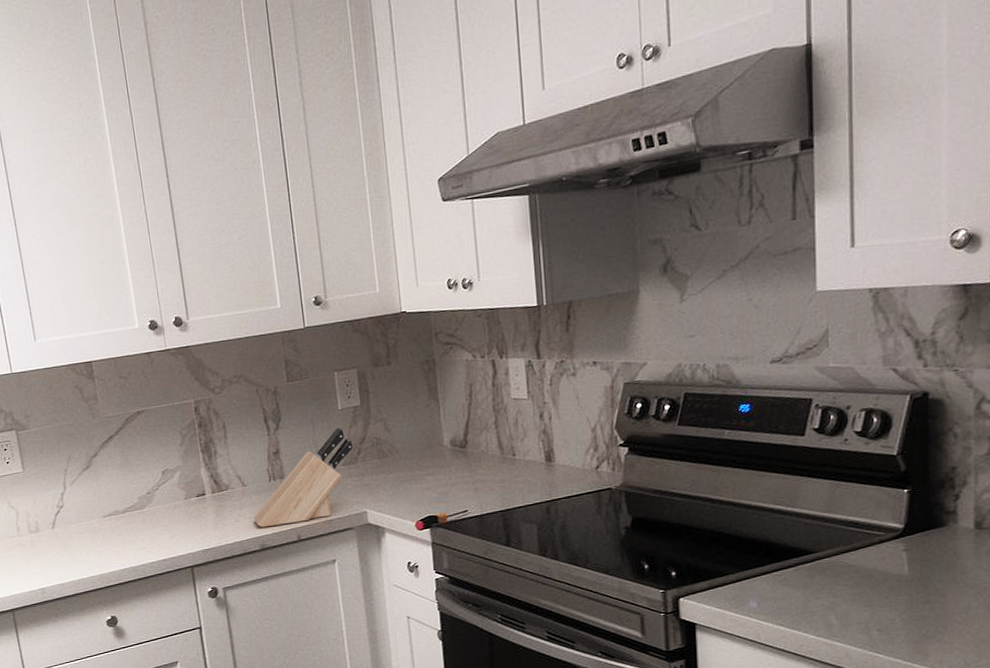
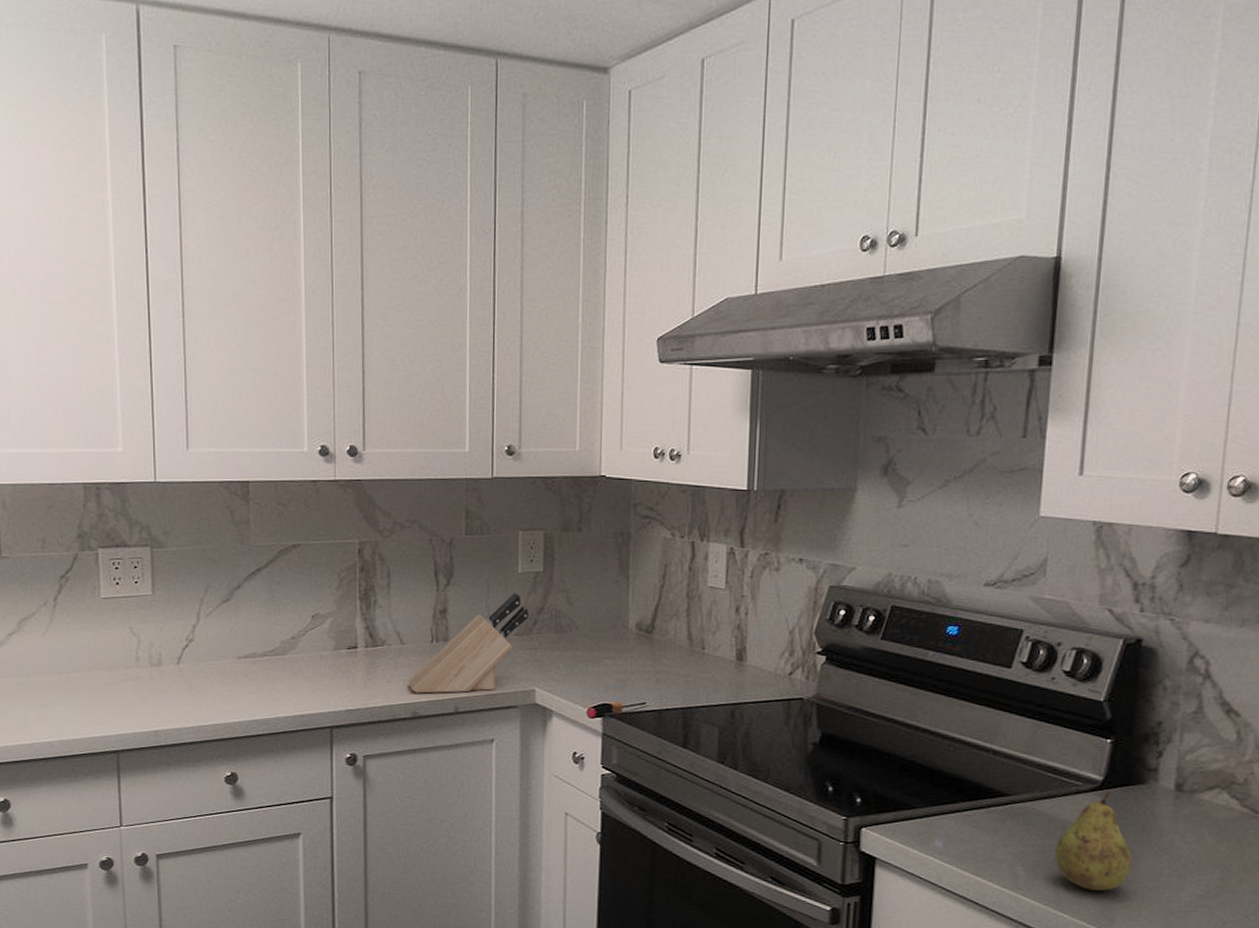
fruit: none [864,537,940,630] -> present [1054,791,1133,891]

